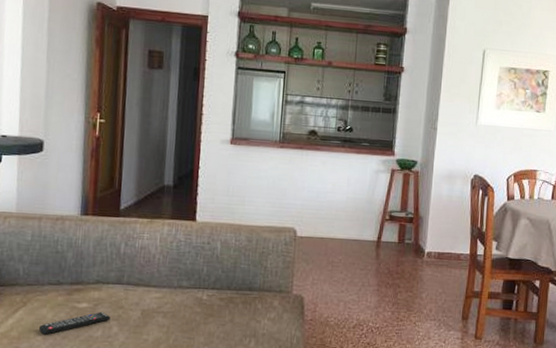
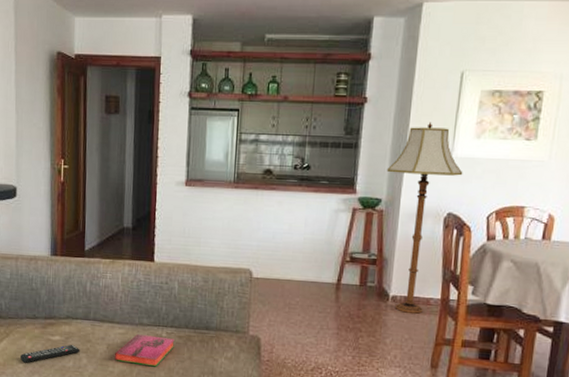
hardback book: none [149,298,216,332] -> present [114,334,175,367]
floor lamp: none [421,92,487,269] -> present [386,122,463,314]

